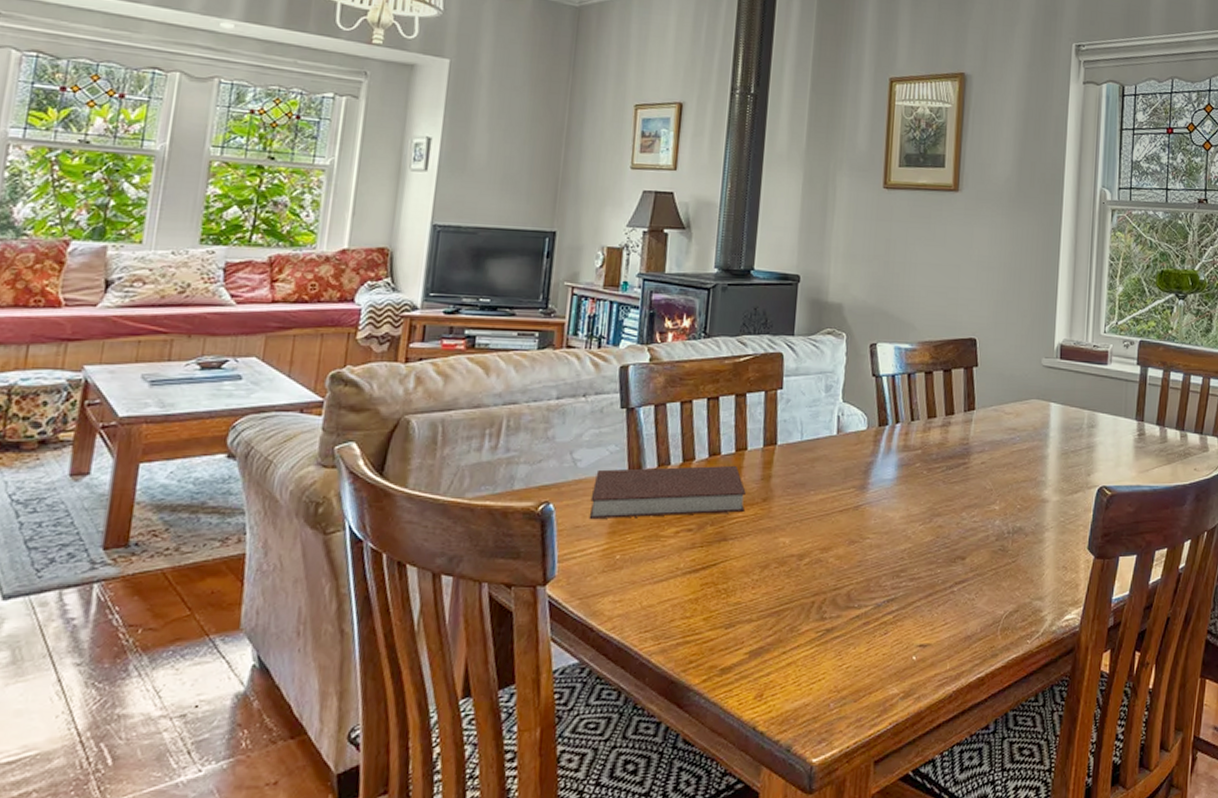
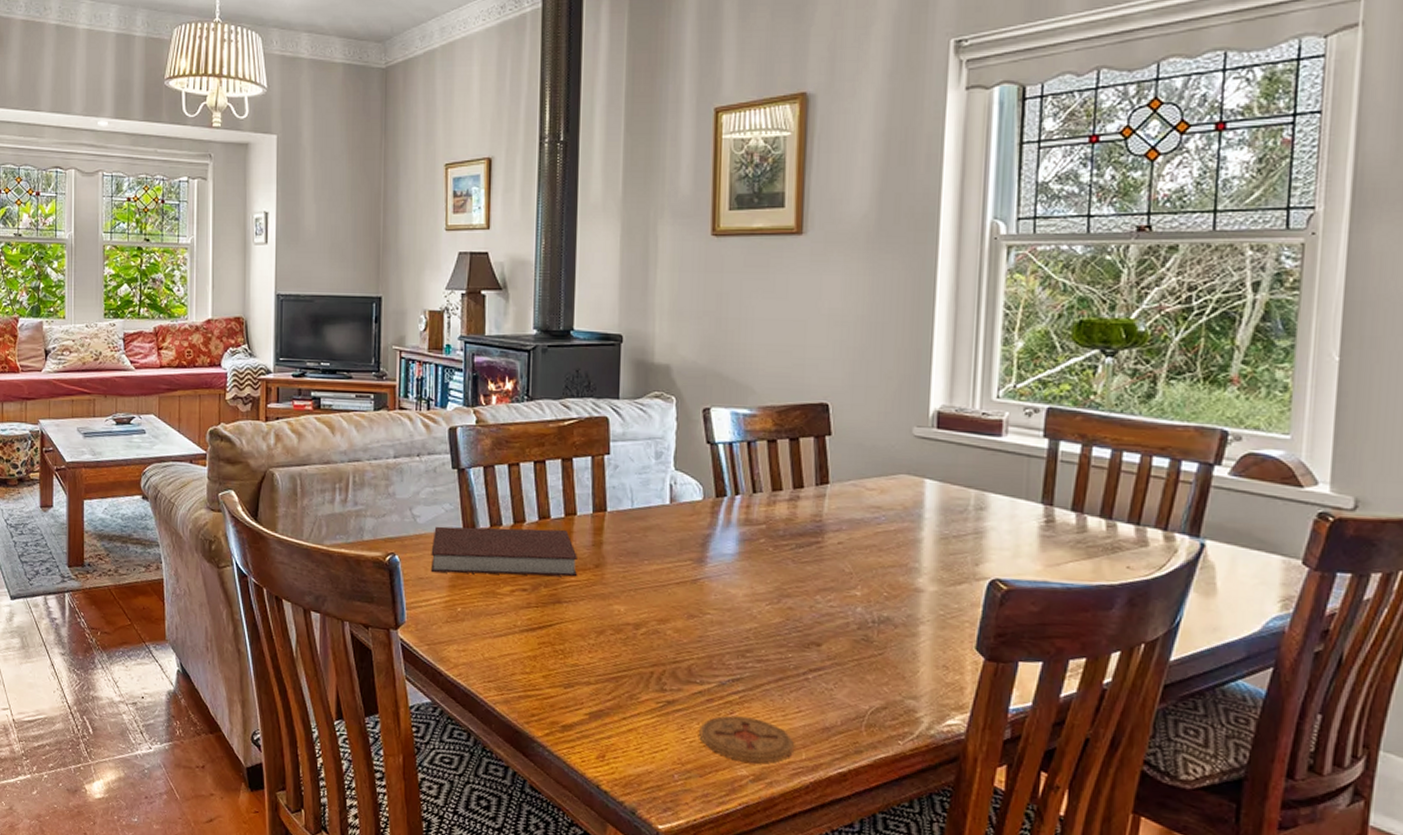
coaster: none [855,635,941,679] -> present [699,715,795,763]

